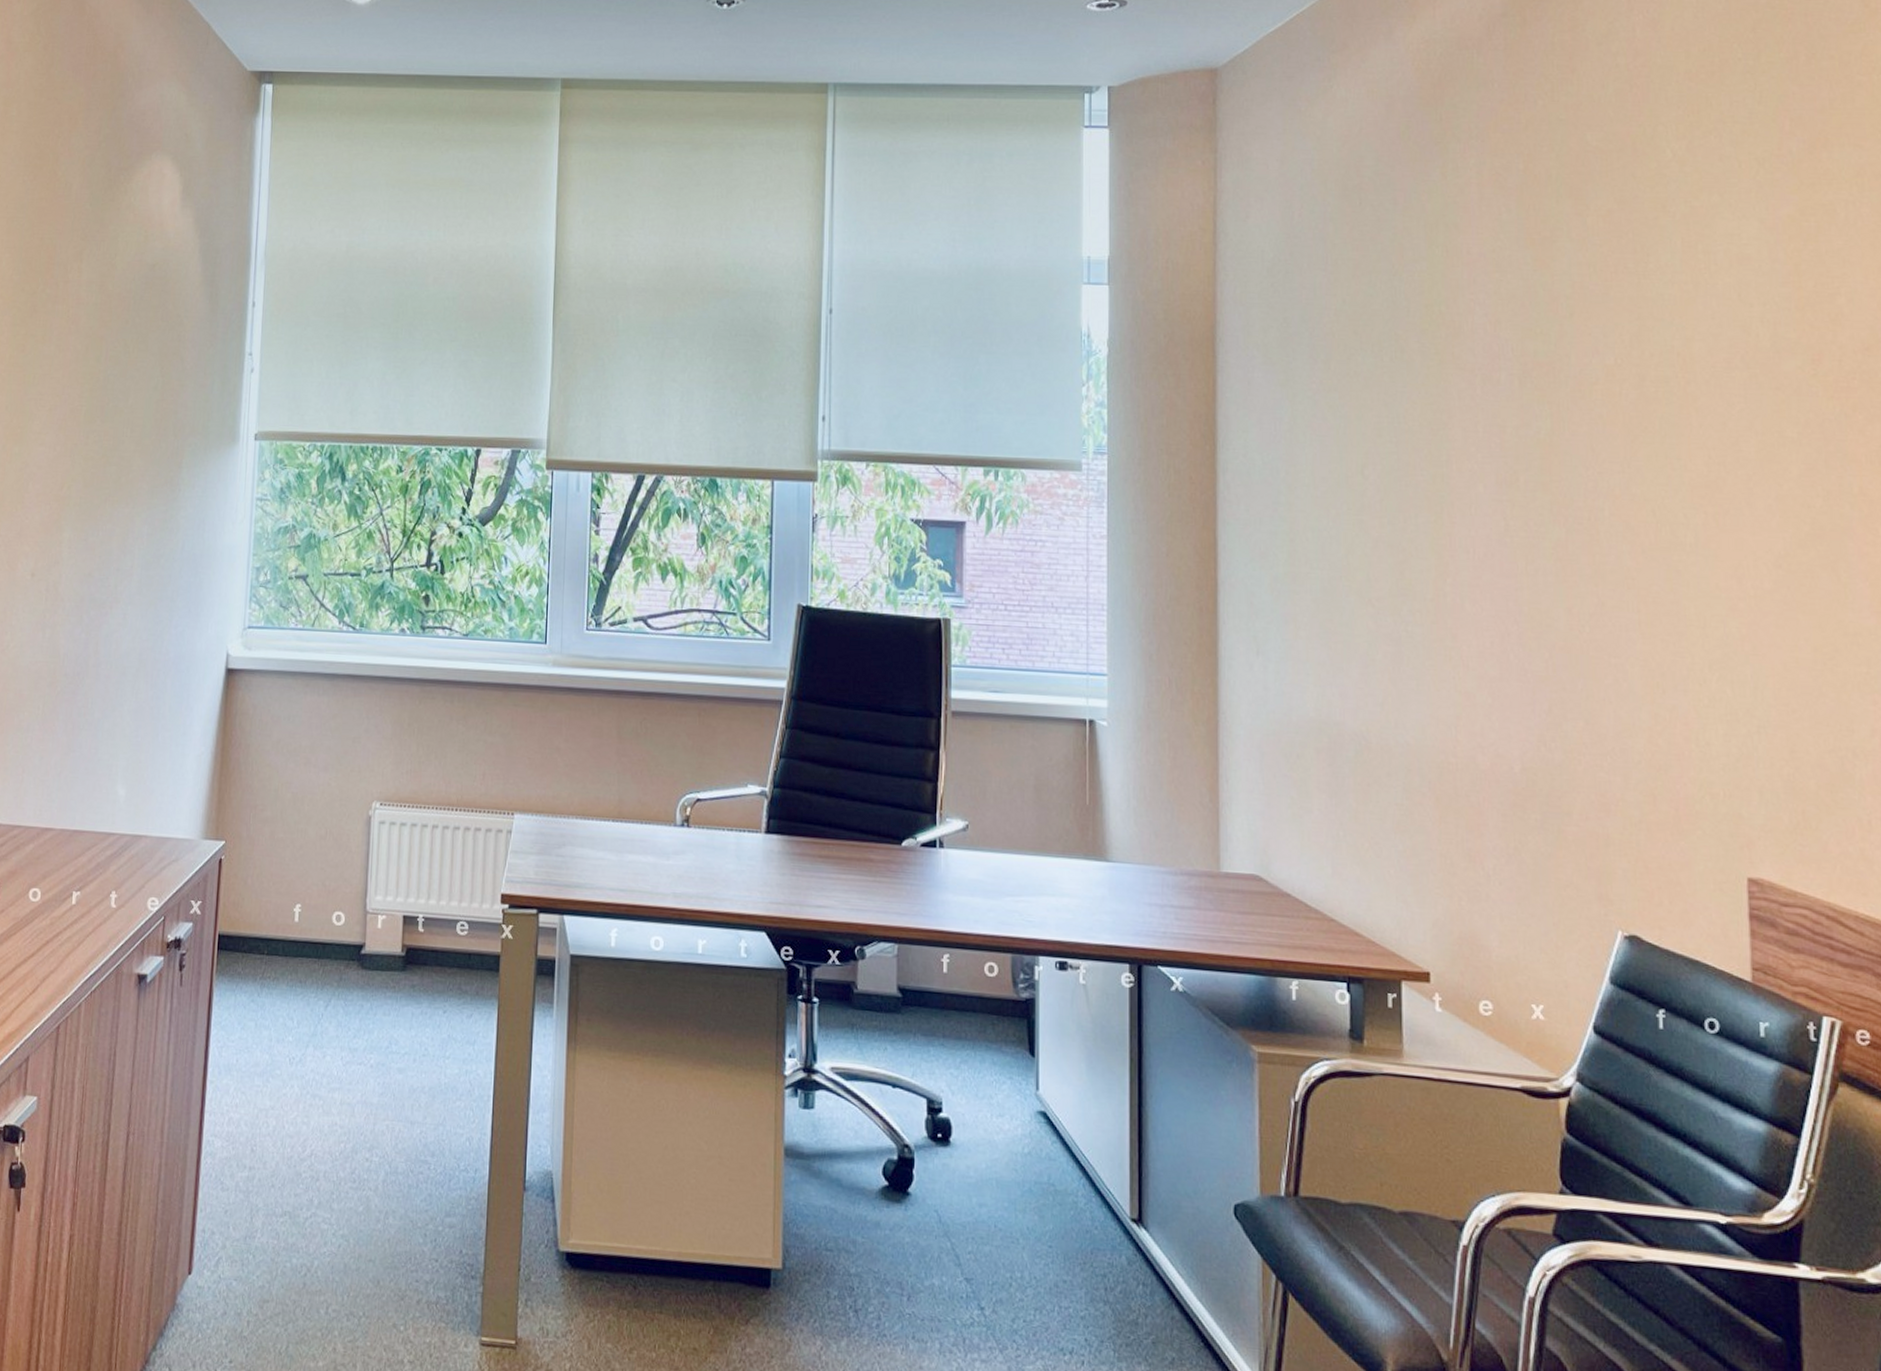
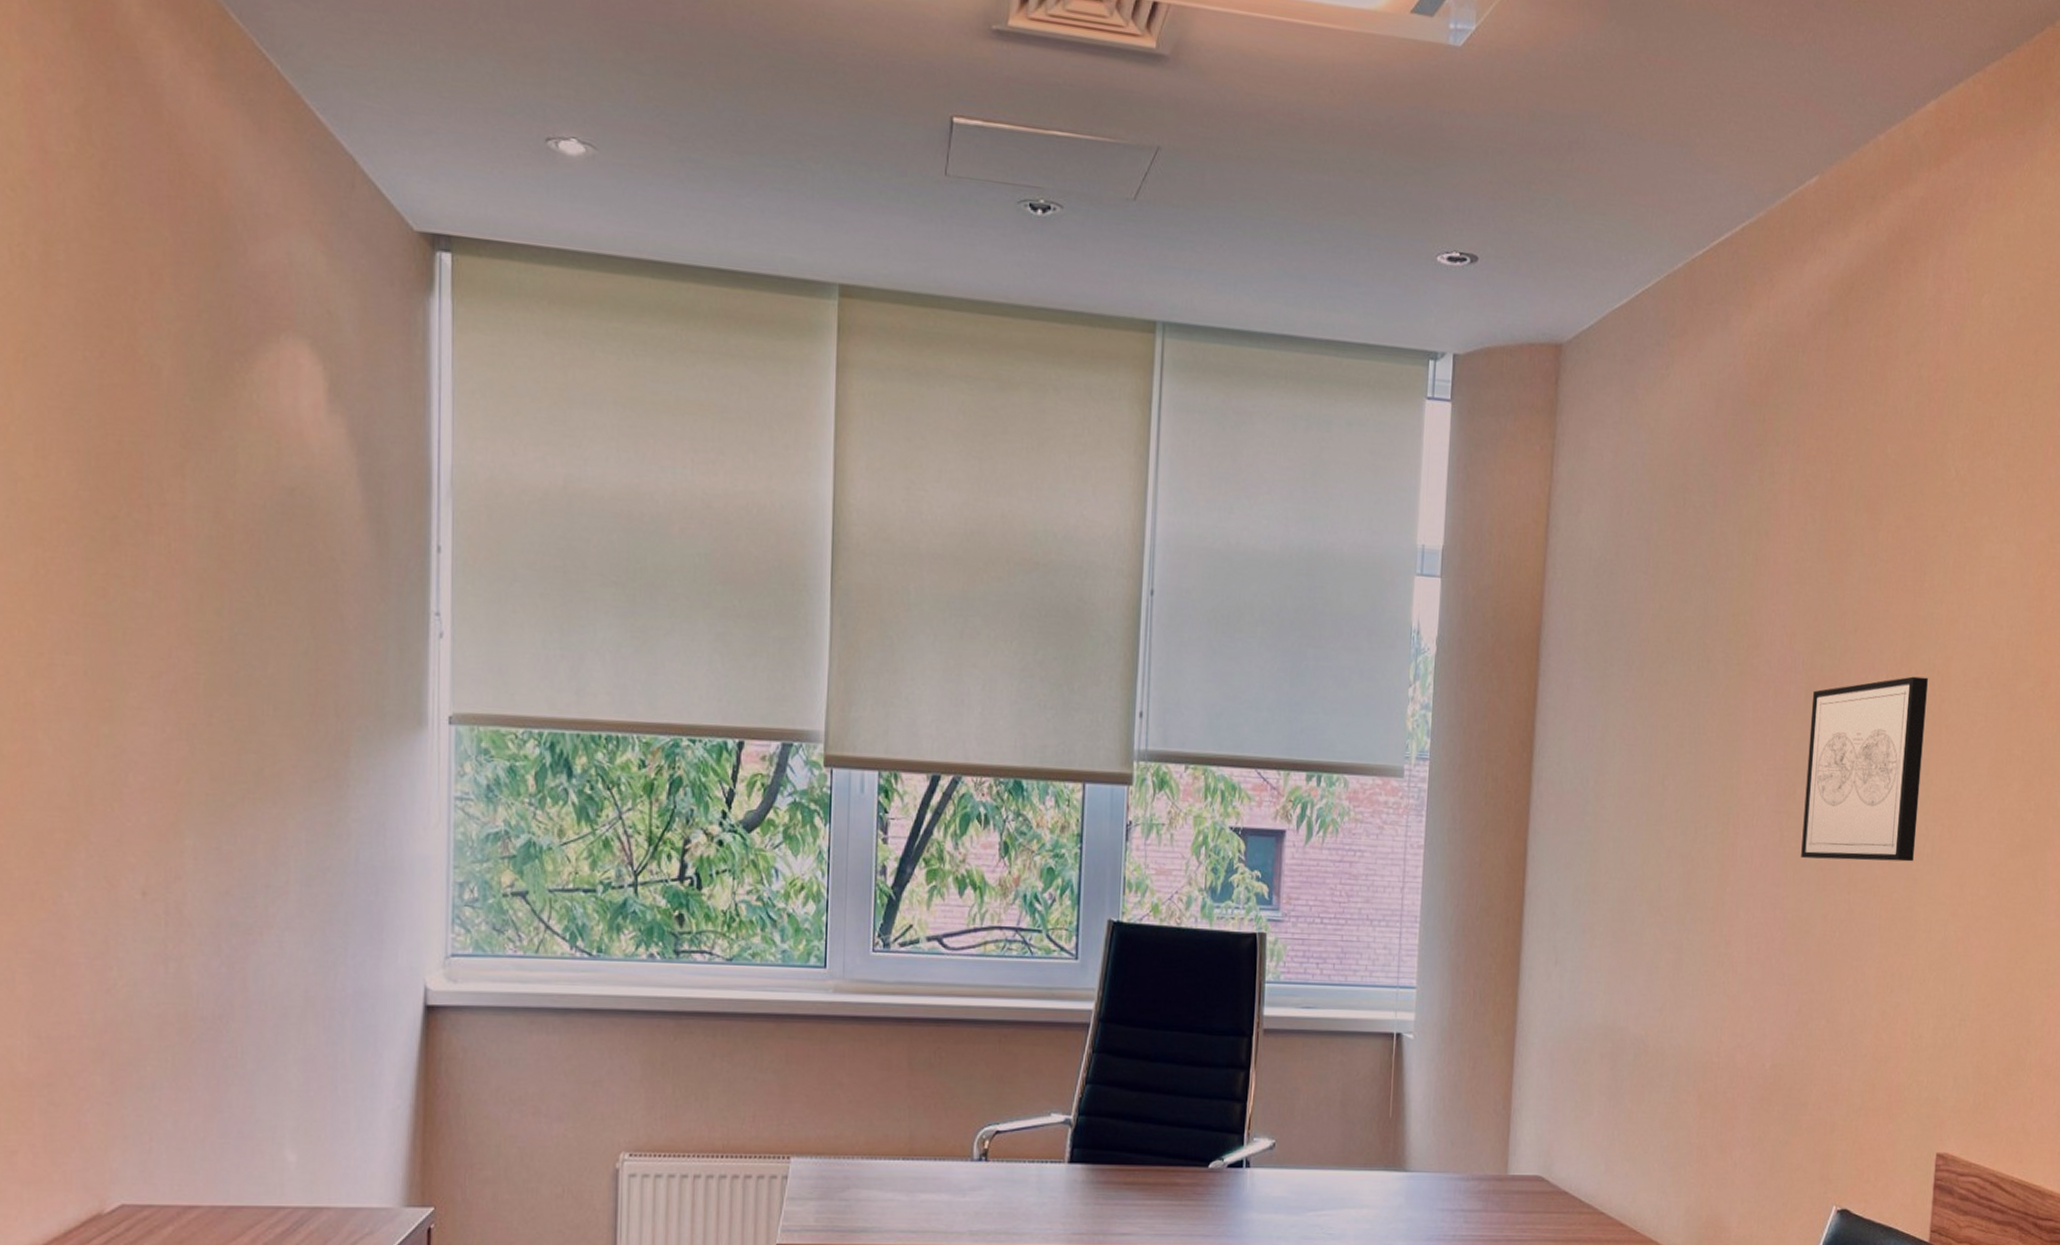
wall art: none [1527,359,1674,552] -> present [1801,676,1928,862]

